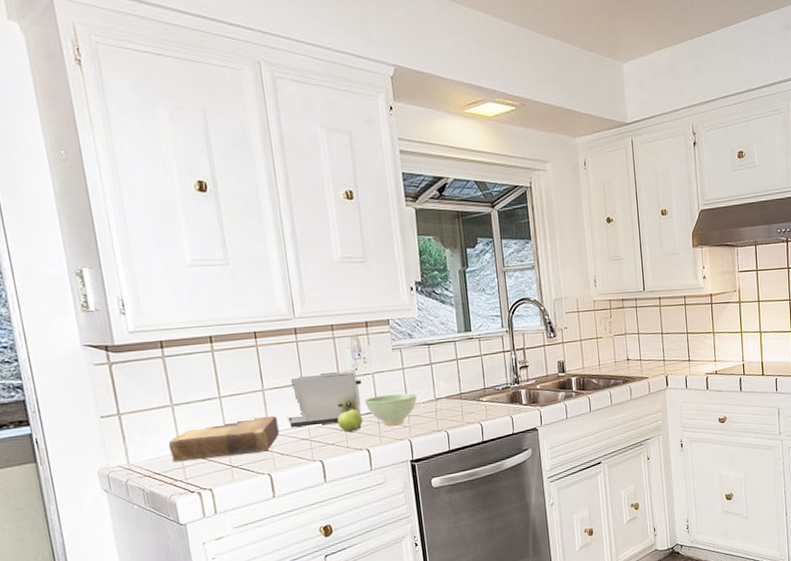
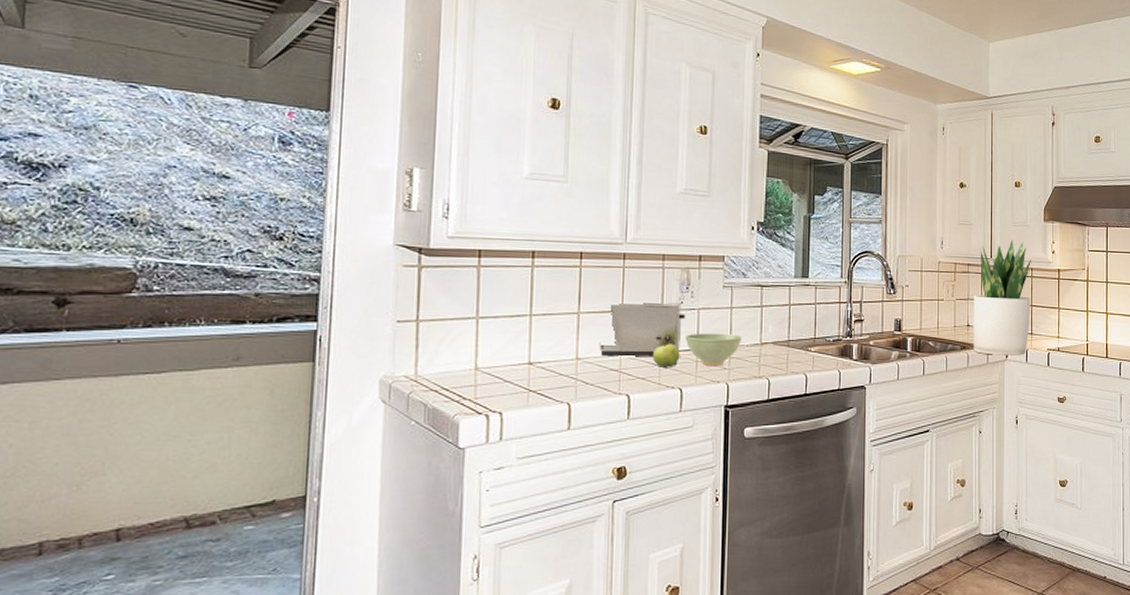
cutting board: present [168,415,280,463] -> none [463,340,588,379]
planter: none [630,270,687,386] -> present [972,240,1032,356]

